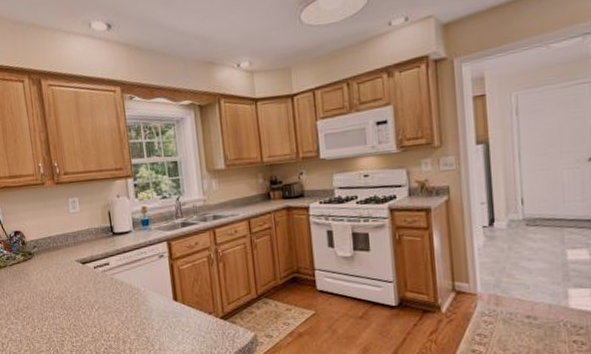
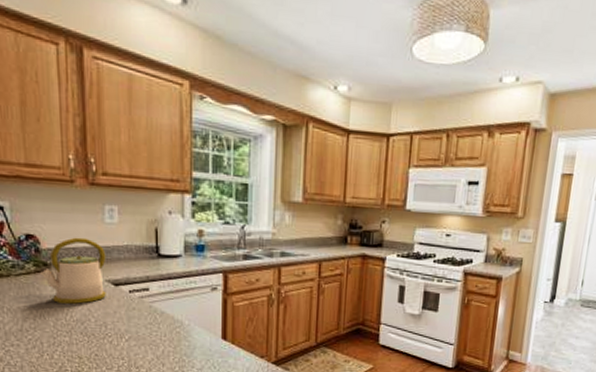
kettle: none [27,227,77,284] -> present [40,237,106,304]

